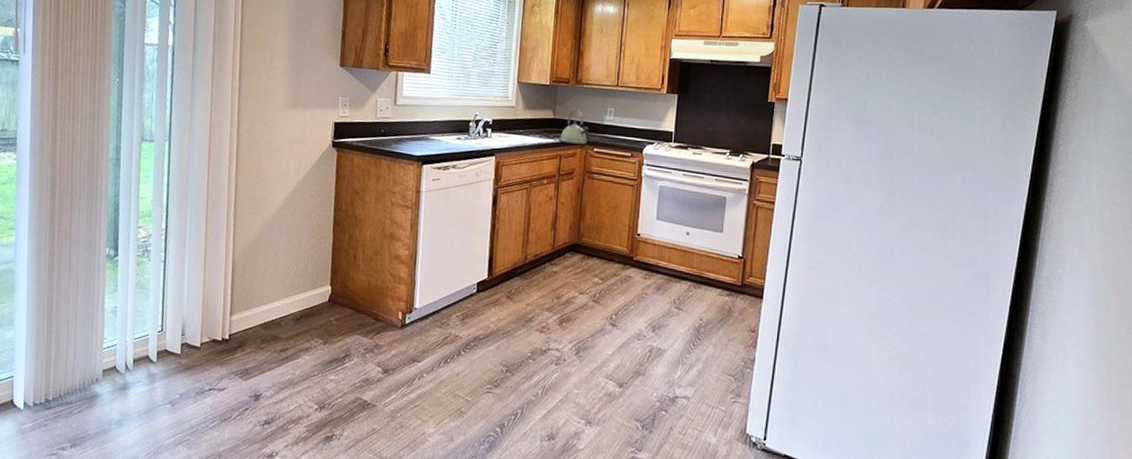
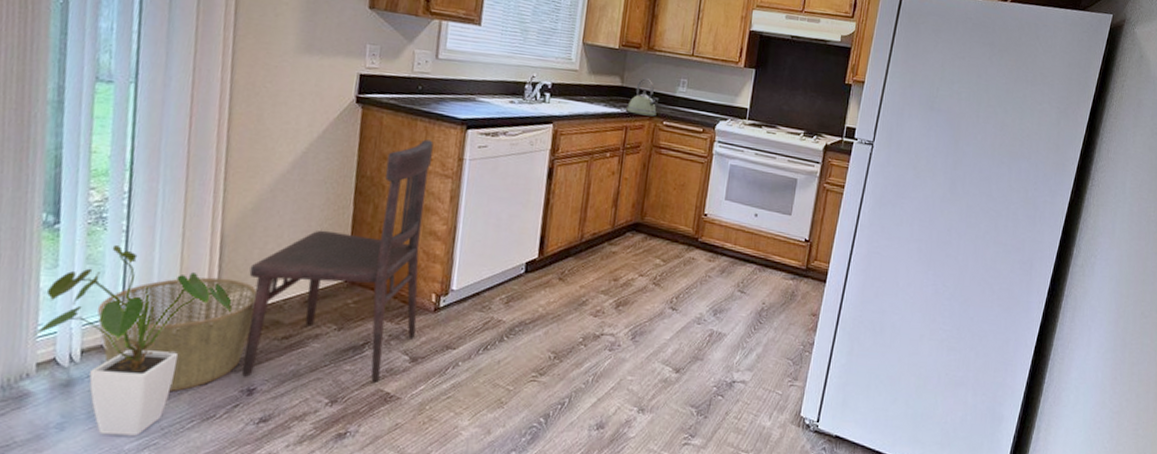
house plant: none [101,273,242,433] -> present [34,245,233,436]
basket: none [144,298,260,396] -> present [96,277,257,391]
dining chair: none [250,175,395,391] -> present [241,139,434,382]

